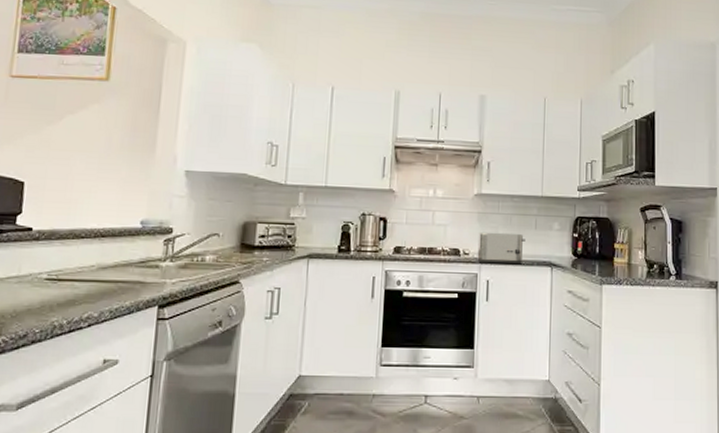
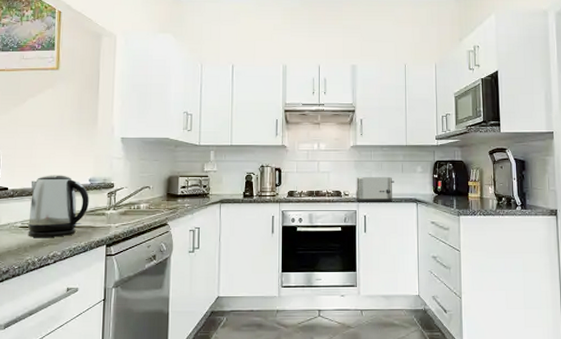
kettle: none [55,213,140,294] -> present [28,175,89,237]

